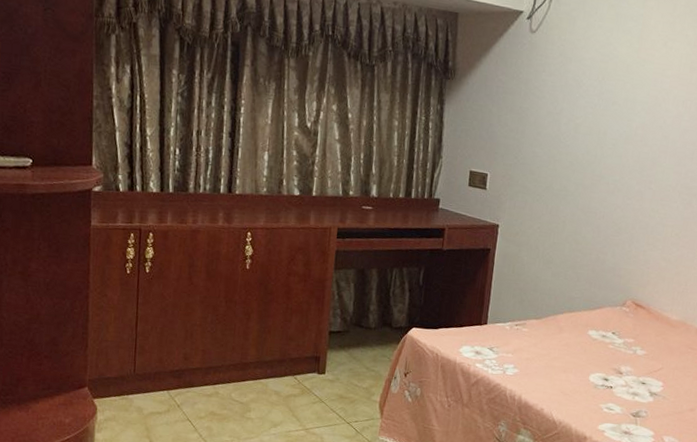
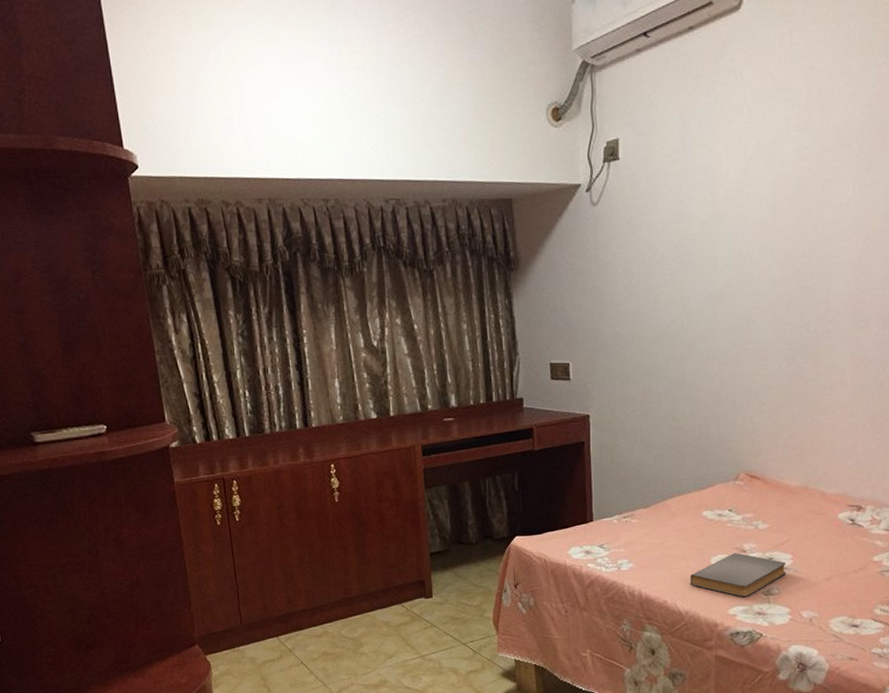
book: none [567,373,656,416] -> present [689,553,786,597]

